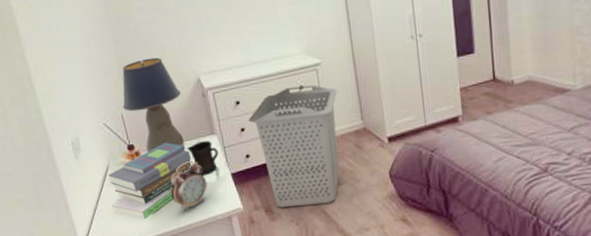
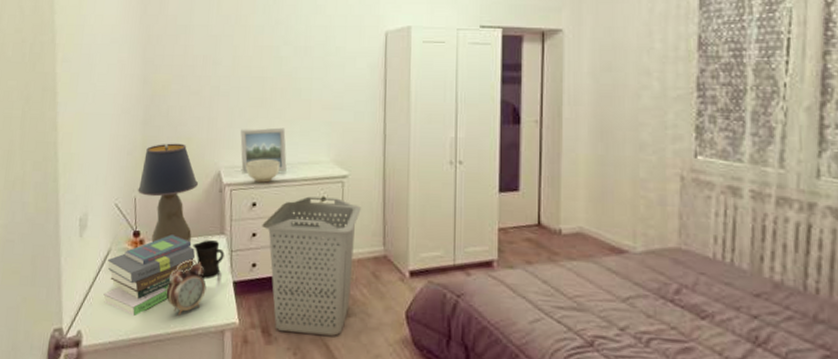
picture frame: none [212,28,263,78] -> present [240,127,287,175]
bowl: none [222,59,256,82] -> present [245,159,280,183]

